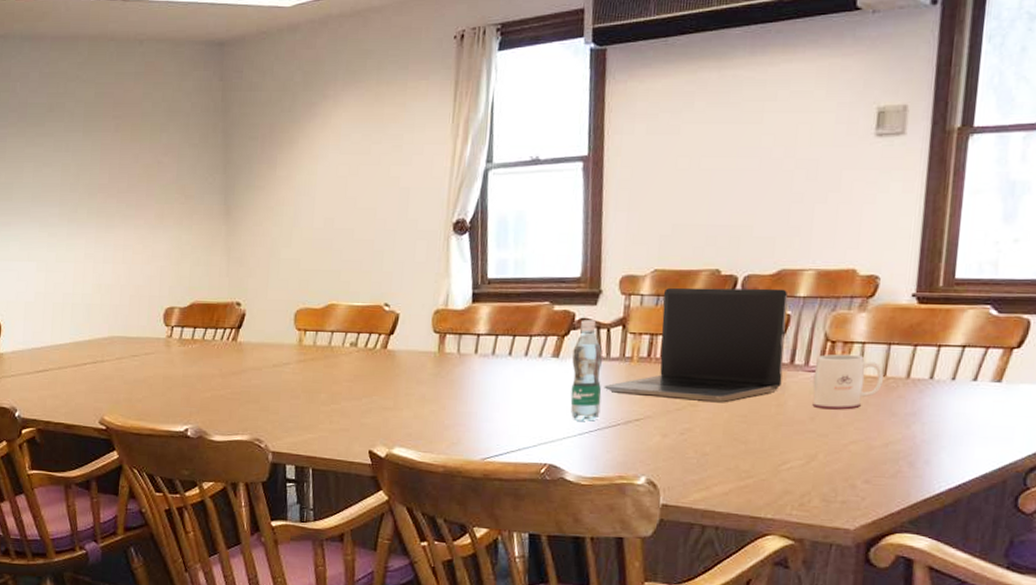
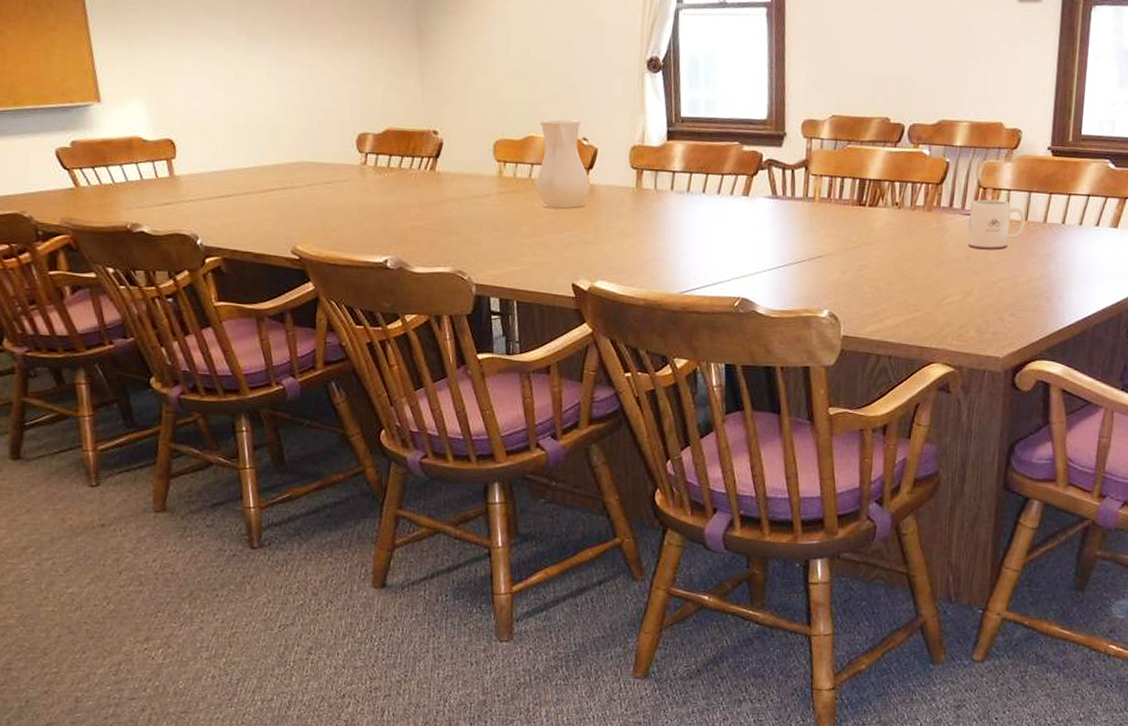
pitcher: none [334,285,391,376] -> present [535,119,591,210]
bottle: present [570,320,603,421] -> none [760,161,788,258]
laptop computer: present [604,287,788,403] -> none [789,133,947,242]

